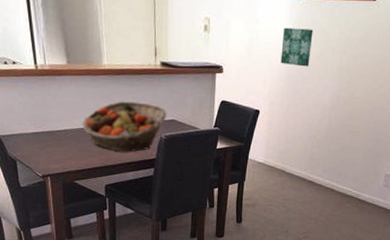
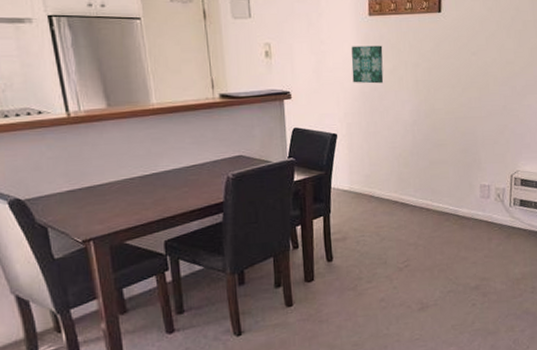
fruit basket: present [82,101,167,152] -> none [130,140,233,199]

